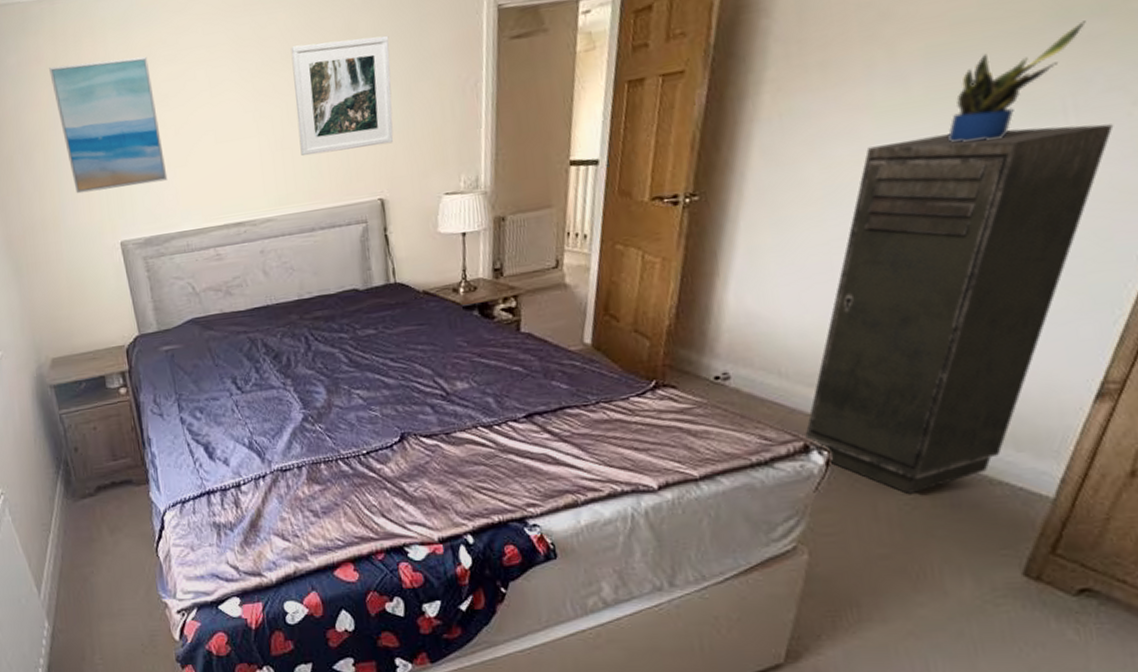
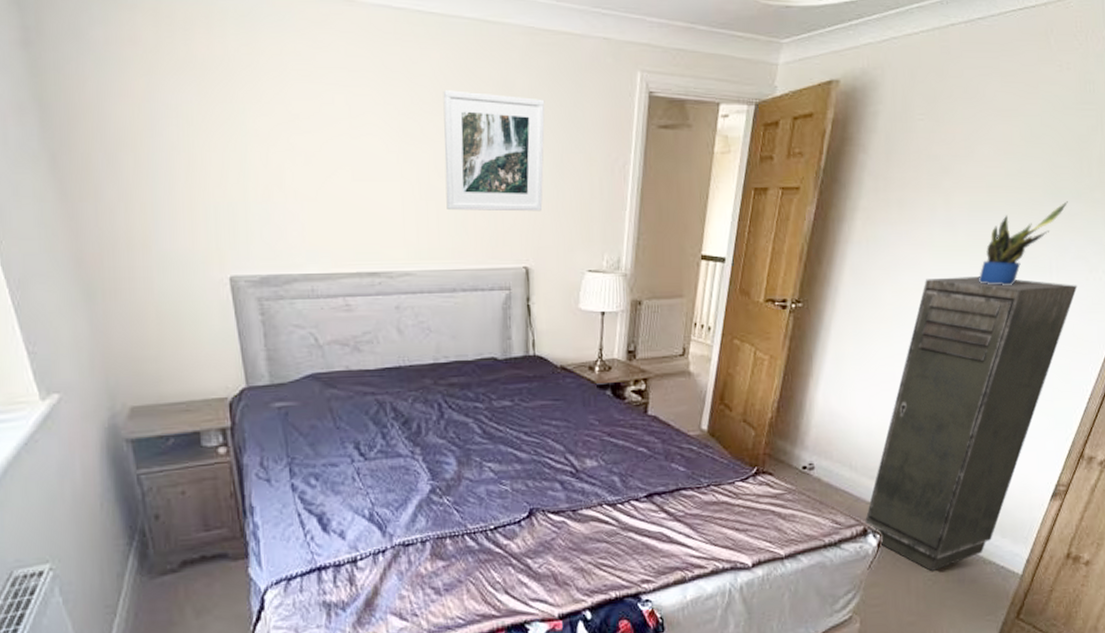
wall art: present [49,56,168,194] -> none [148,54,293,214]

